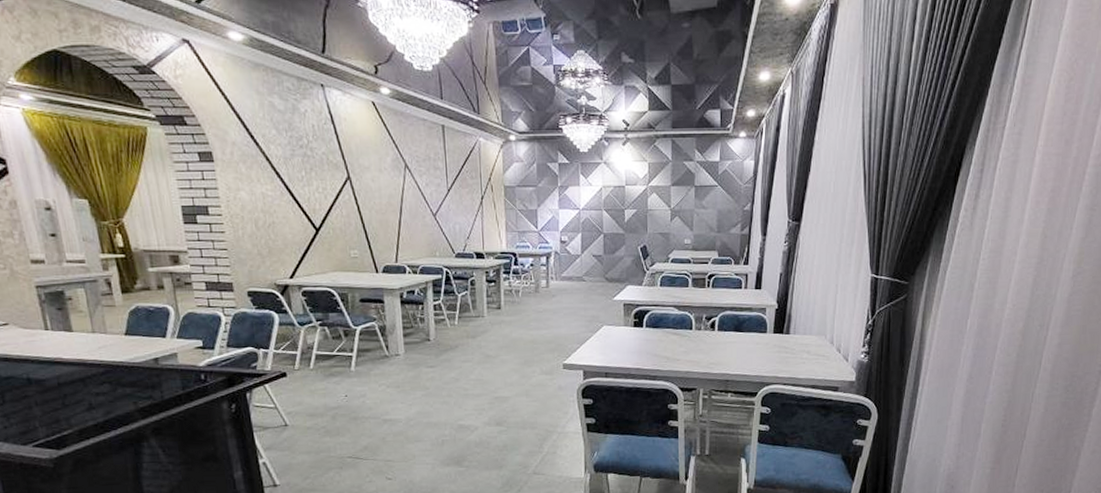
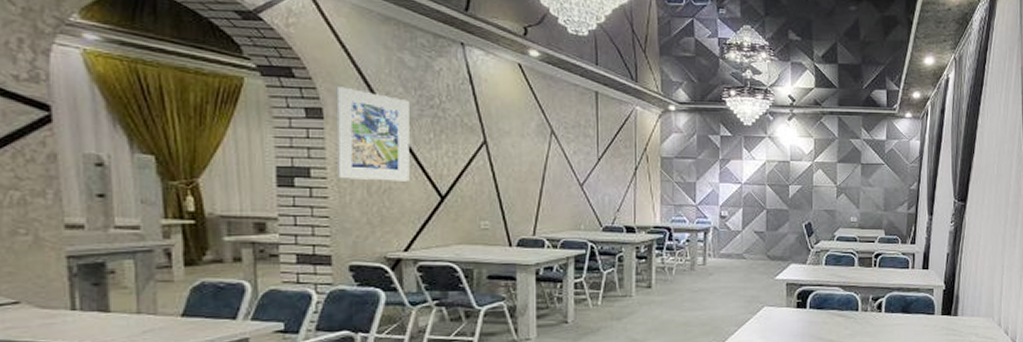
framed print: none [221,132,289,216] -> present [336,87,410,181]

